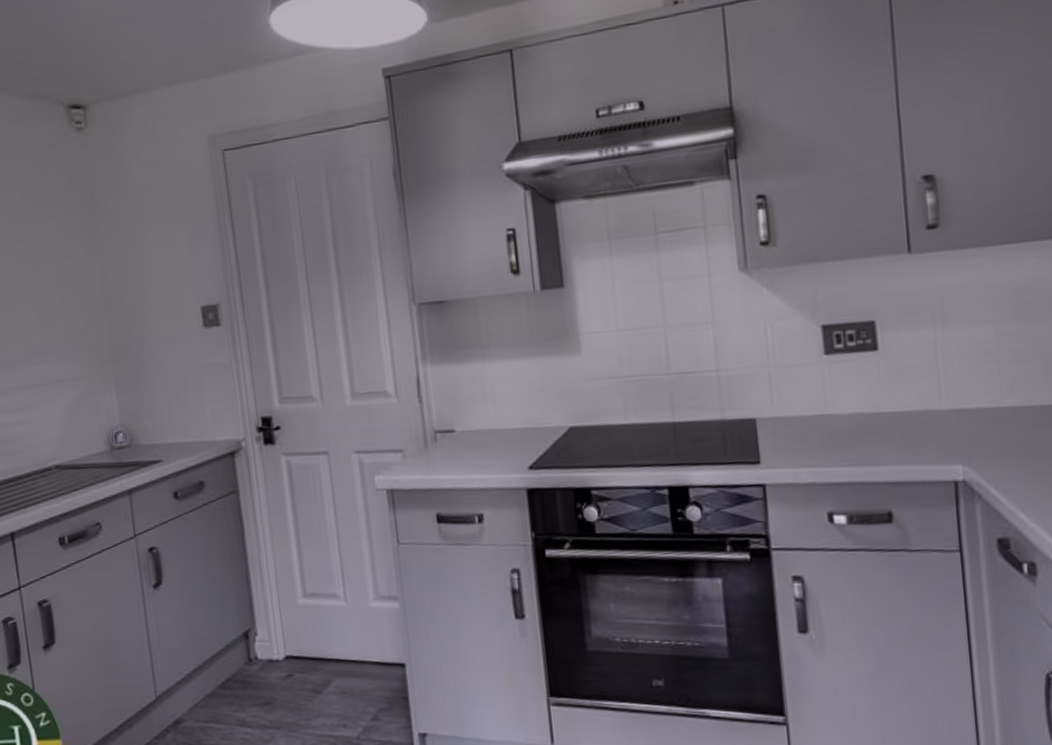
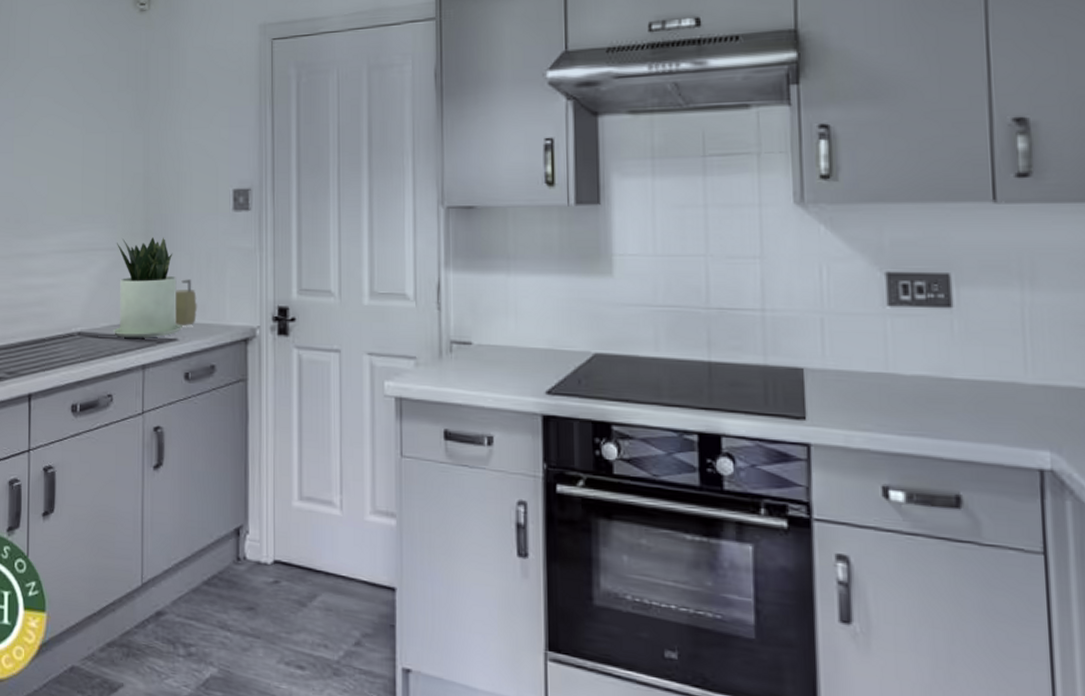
planter: none [84,361,165,466] -> present [113,237,182,338]
soap dispenser: none [153,400,179,447] -> present [175,279,198,326]

